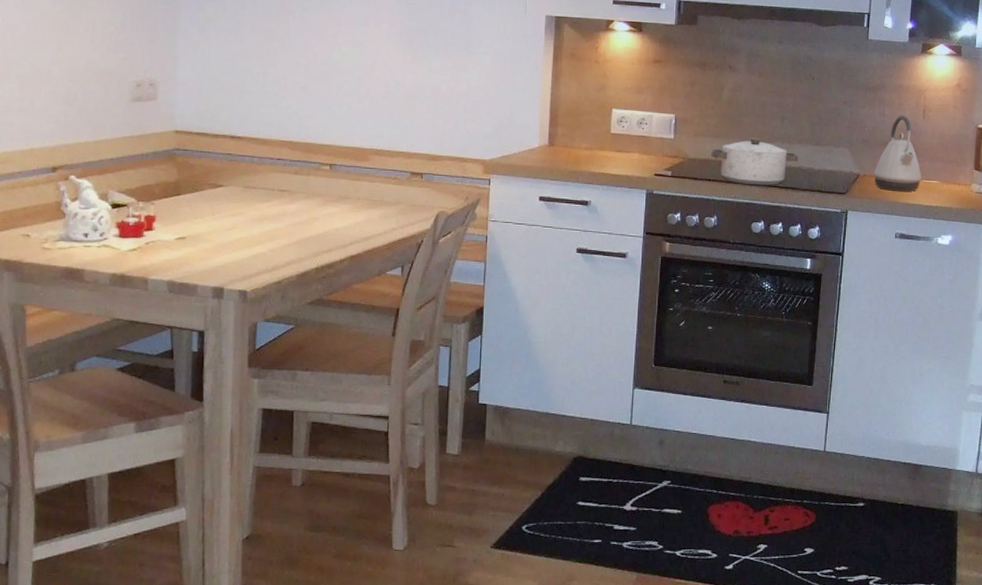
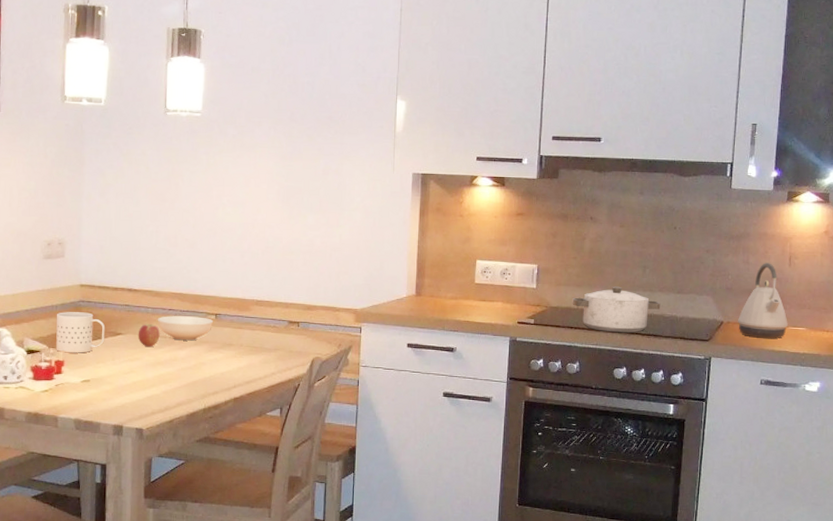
mug: none [146,161,204,208] -> present [55,312,106,353]
fruit: none [241,174,267,200] -> present [138,323,160,346]
bowl: none [264,166,328,194] -> present [157,316,214,341]

